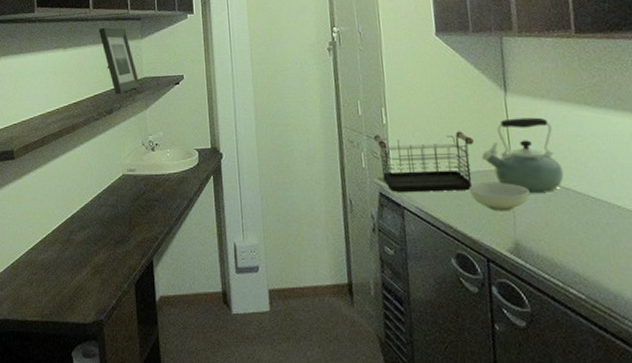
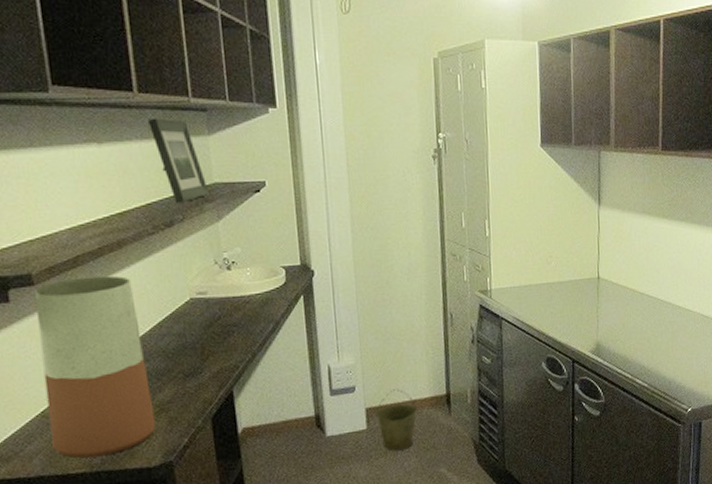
vase: none [14,153,92,308] -> present [34,275,156,459]
bucket: none [278,273,319,338] -> present [375,389,417,451]
dish rack: present [373,131,474,192] -> none [476,243,568,304]
bowl: present [468,182,530,212] -> none [561,290,612,317]
kettle: present [482,117,565,193] -> none [574,229,641,299]

